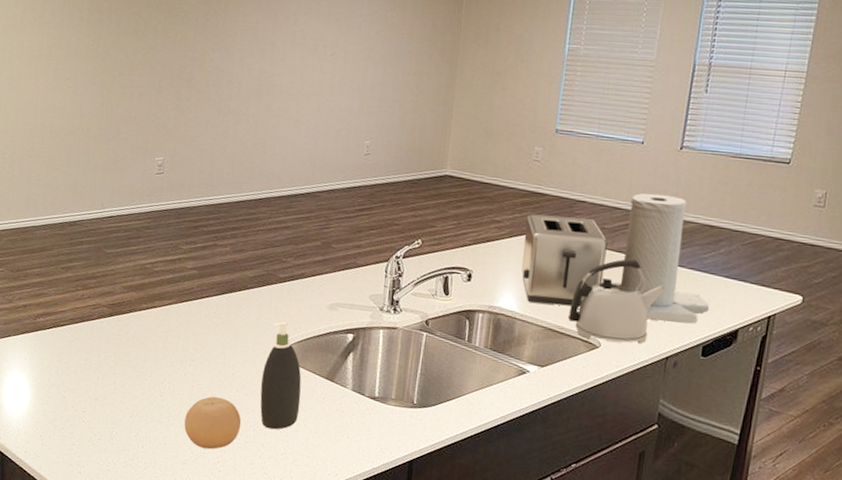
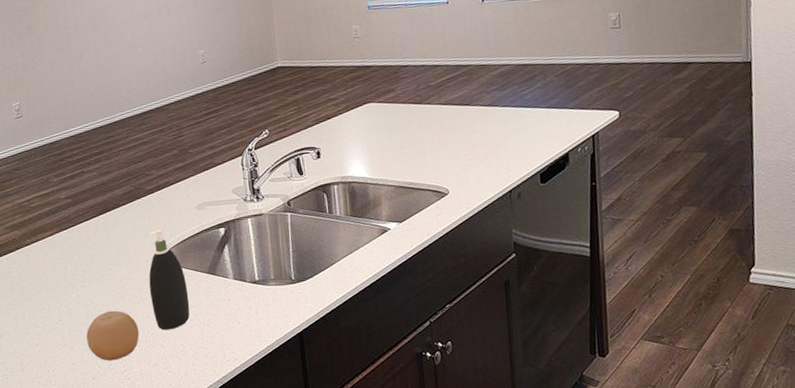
toaster: present [521,214,608,307] -> none [358,79,439,166]
kettle: present [567,259,668,344] -> none [414,108,498,188]
paper towel: present [620,193,709,324] -> none [448,44,538,160]

